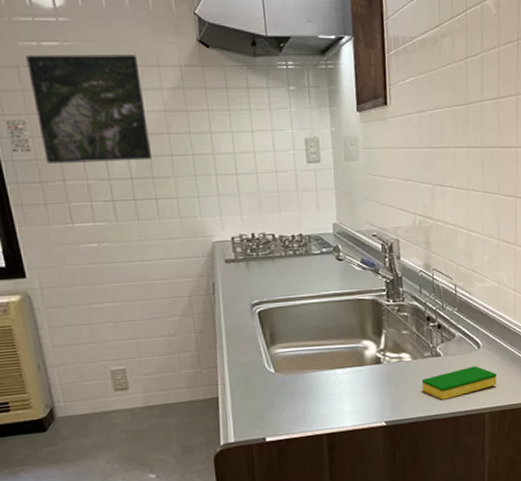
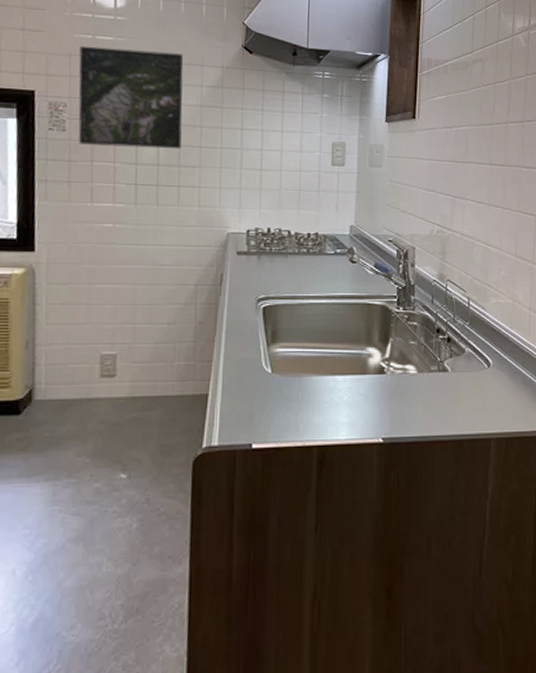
dish sponge: present [421,366,497,400] -> none [425,385,506,420]

